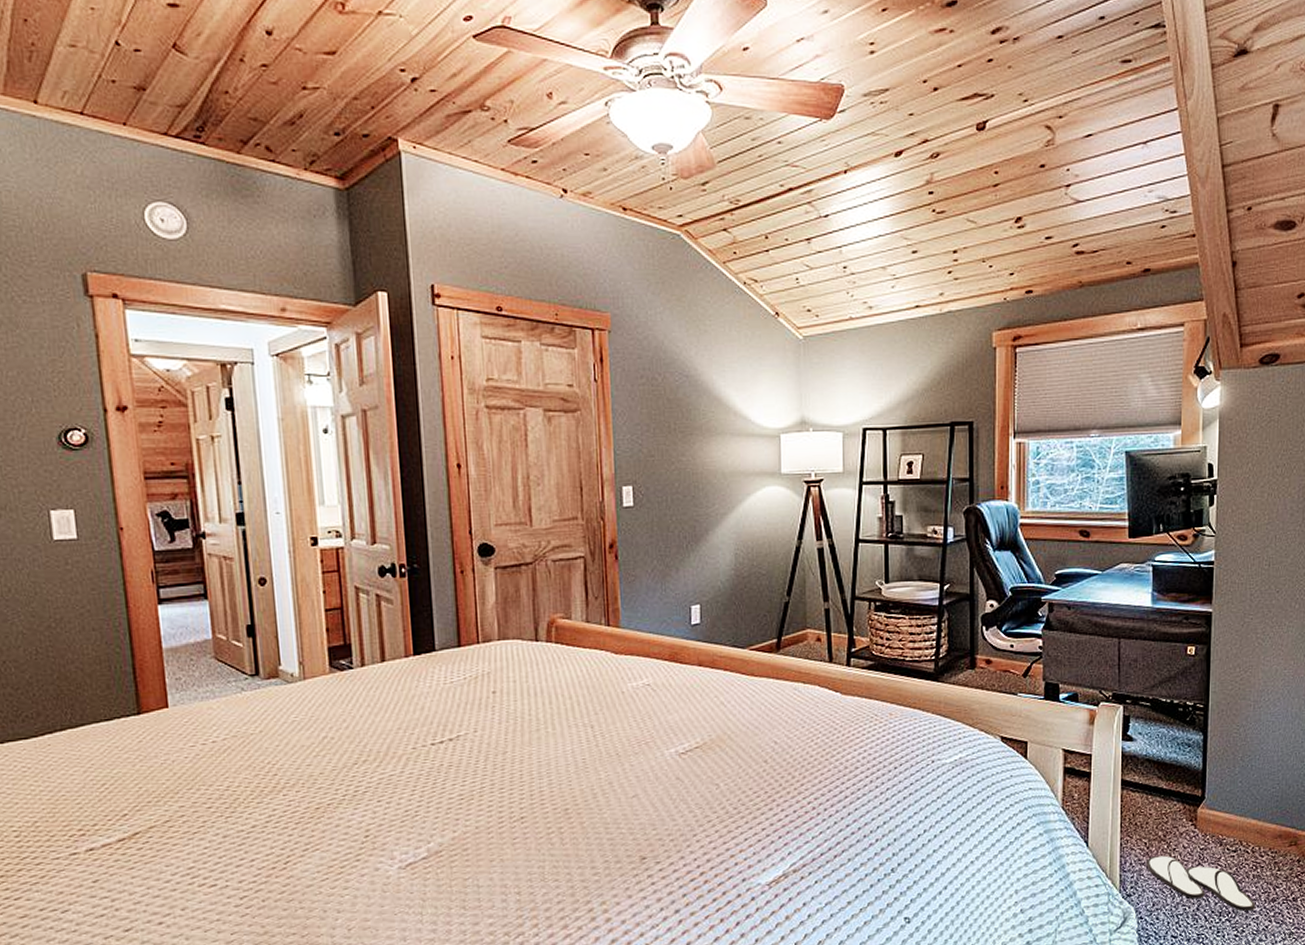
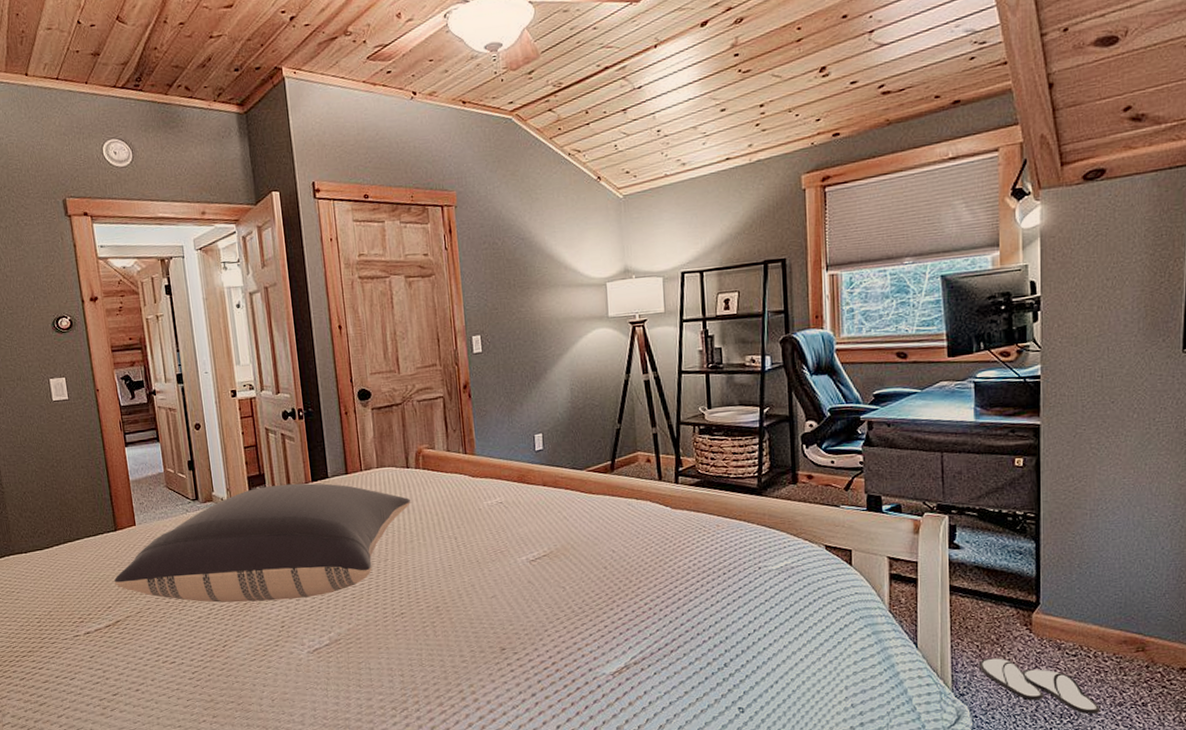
pillow: none [134,656,538,808] -> present [114,483,410,603]

